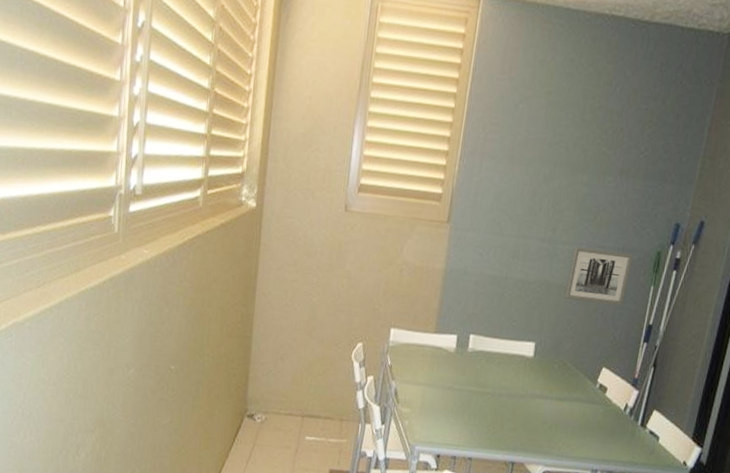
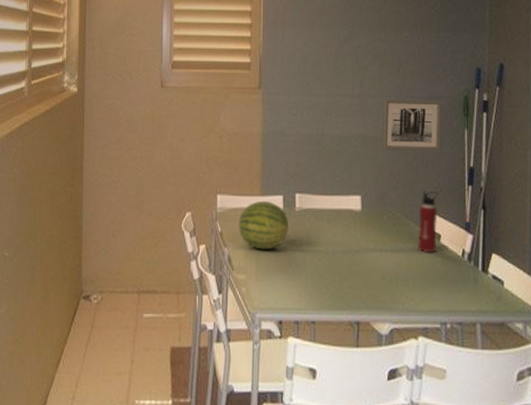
fruit: none [408,338,460,388] -> present [238,200,288,250]
water bottle: none [583,343,612,404] -> present [418,190,438,252]

